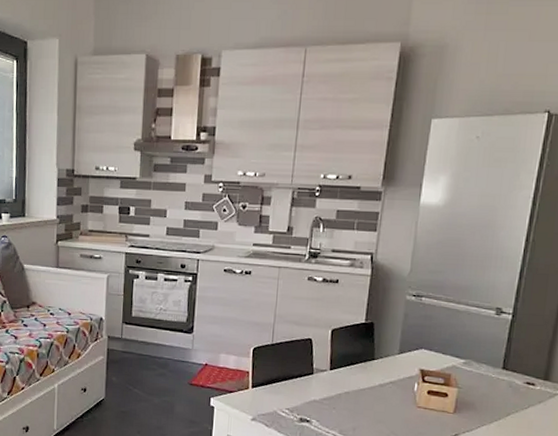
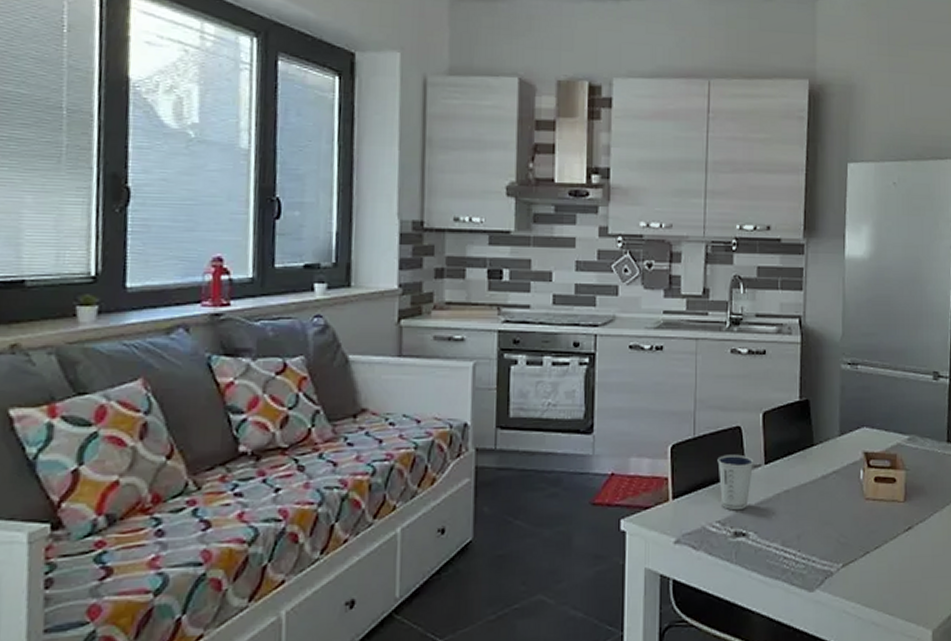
dixie cup: none [290,359,321,403] -> present [717,454,754,511]

